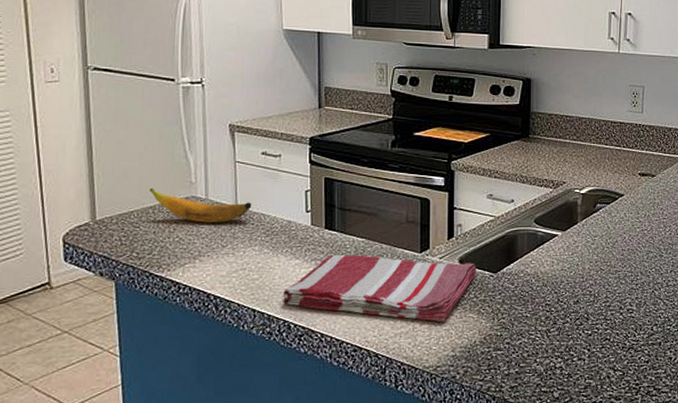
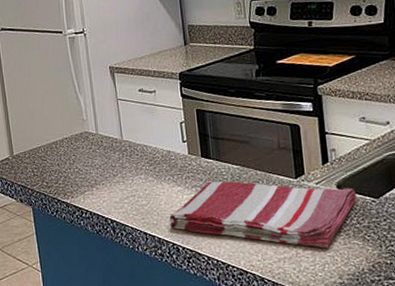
banana: present [149,189,252,223] -> none [51,127,135,155]

